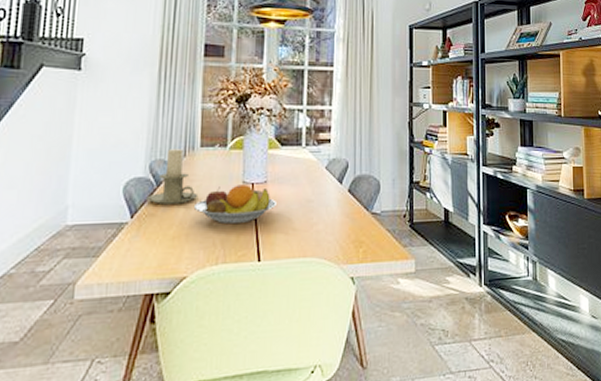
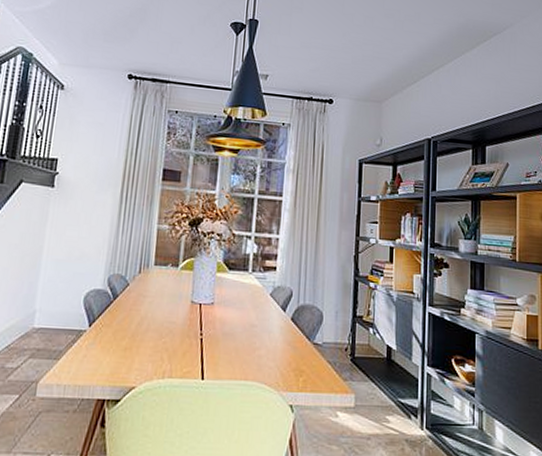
candle holder: present [146,149,199,204] -> none [103,265,150,317]
fruit bowl: present [193,184,276,225] -> none [144,304,222,342]

